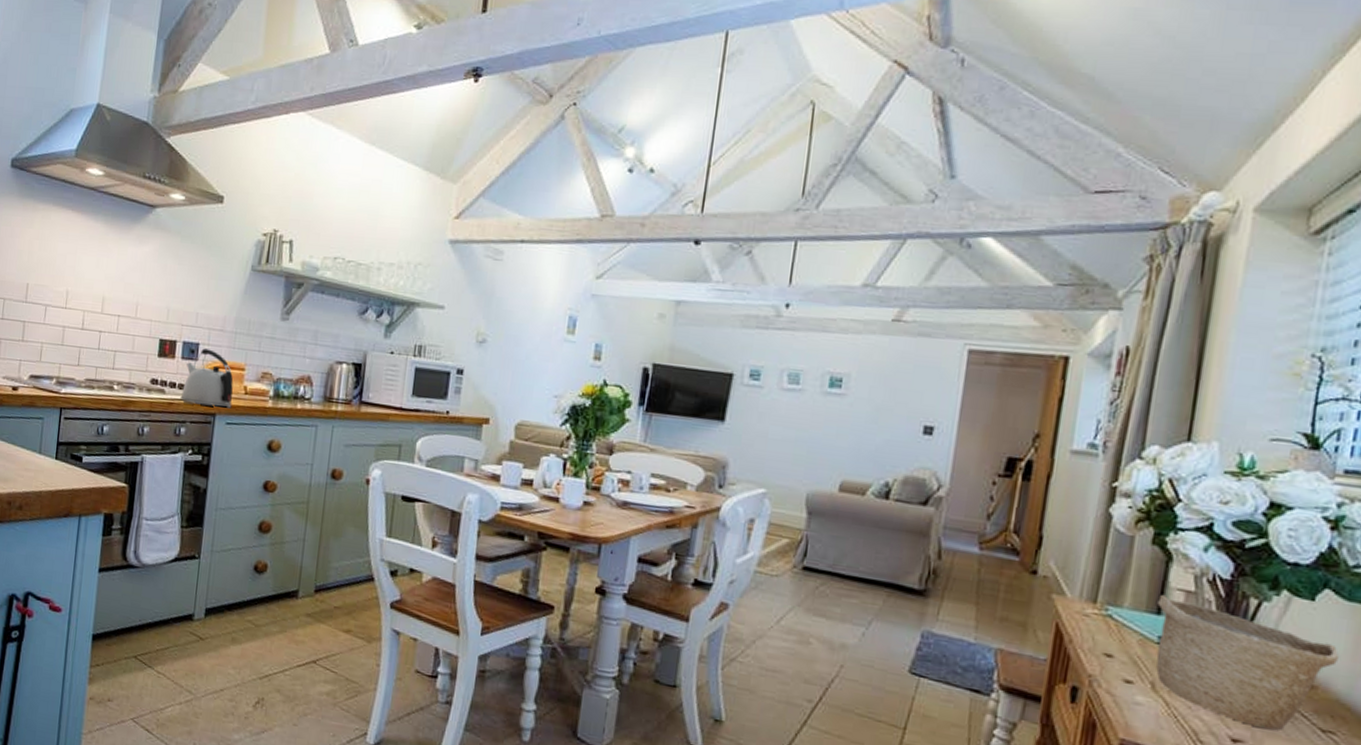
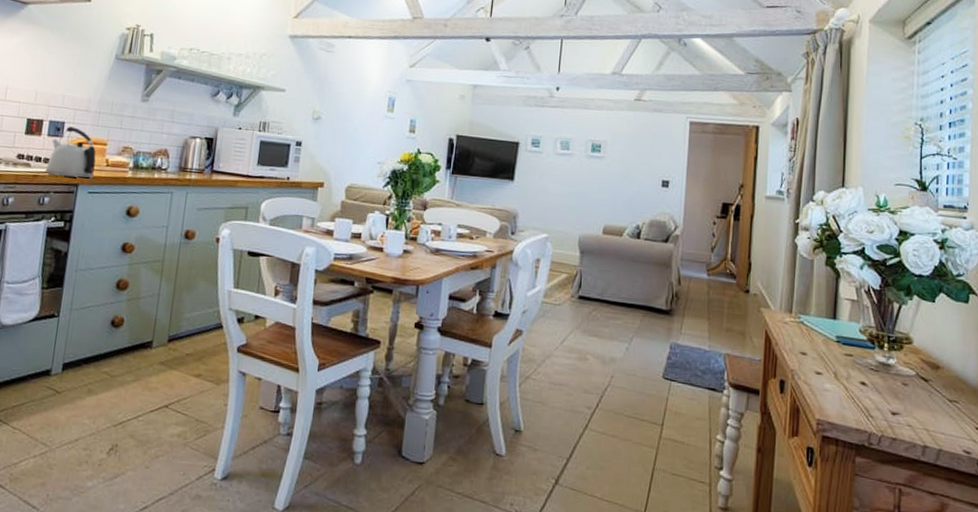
basket: present [1156,594,1338,730] -> none [833,303,954,403]

